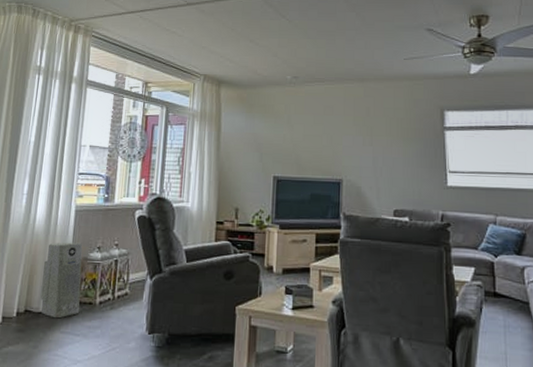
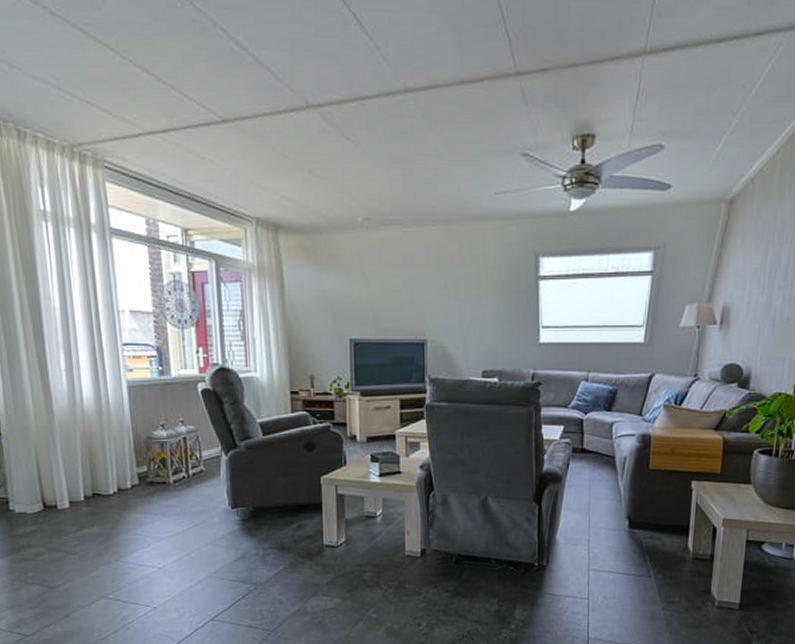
air purifier: present [40,242,83,319] -> none [104,421,154,500]

